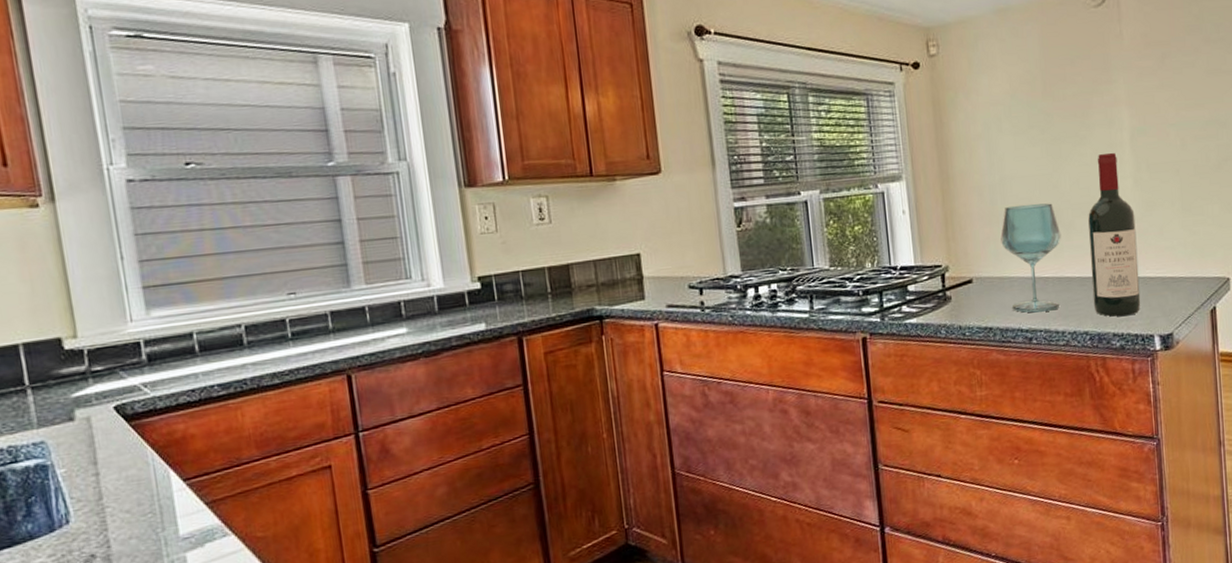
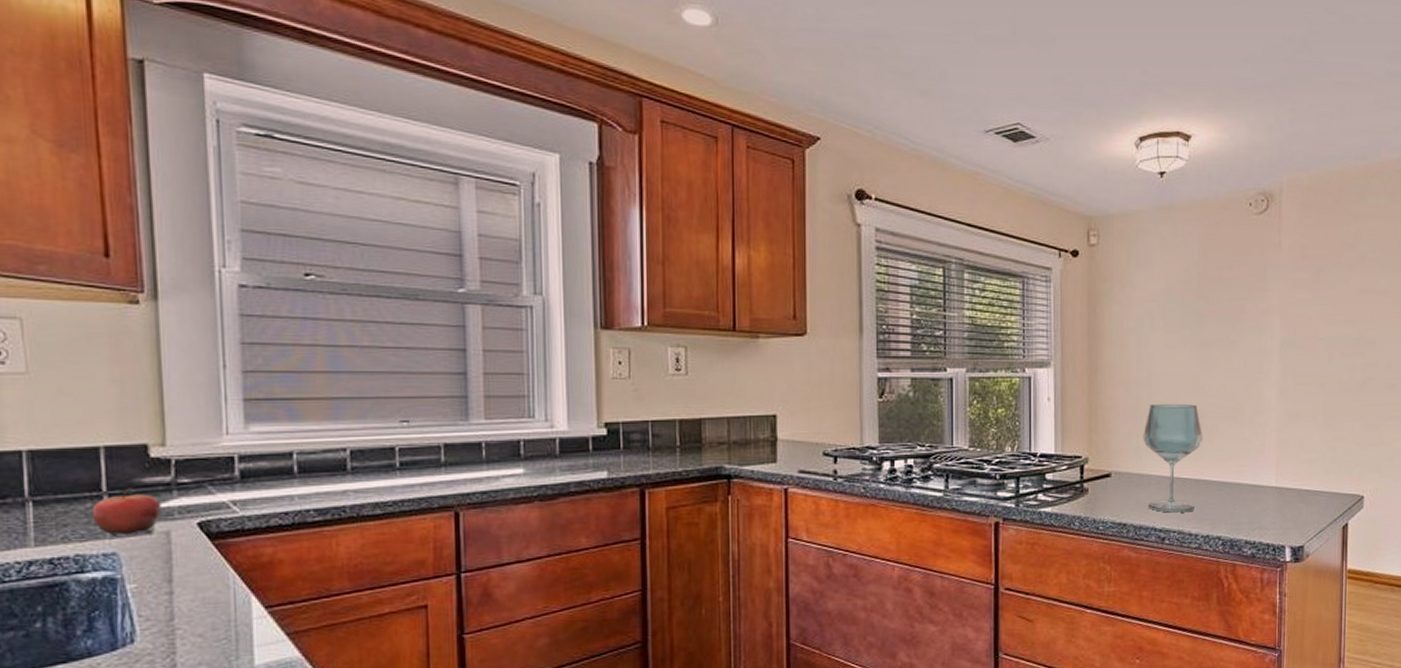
fruit: none [18,381,81,425] -> present [92,489,162,535]
wine bottle: present [1087,153,1141,317] -> none [1228,361,1277,525]

